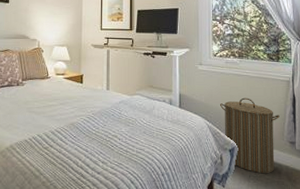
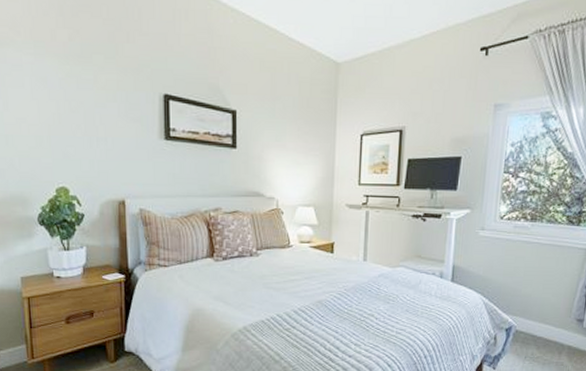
laundry hamper: present [219,97,280,174] -> none [500,269,570,355]

